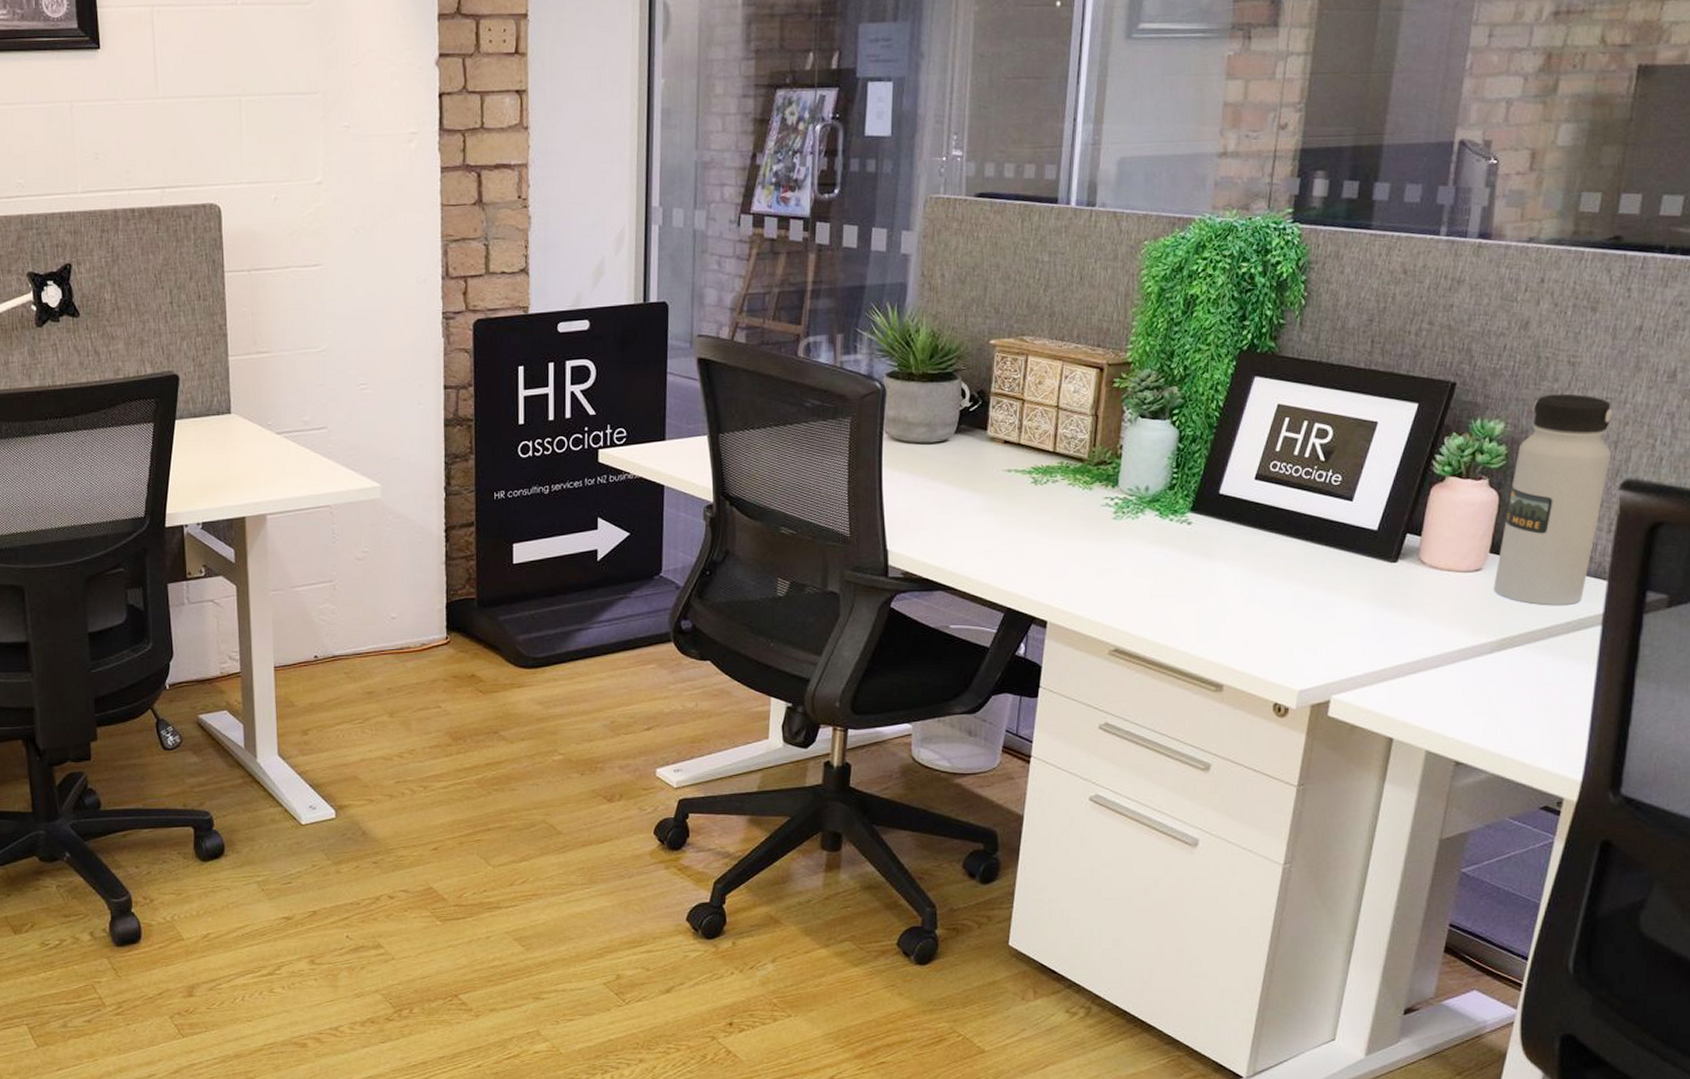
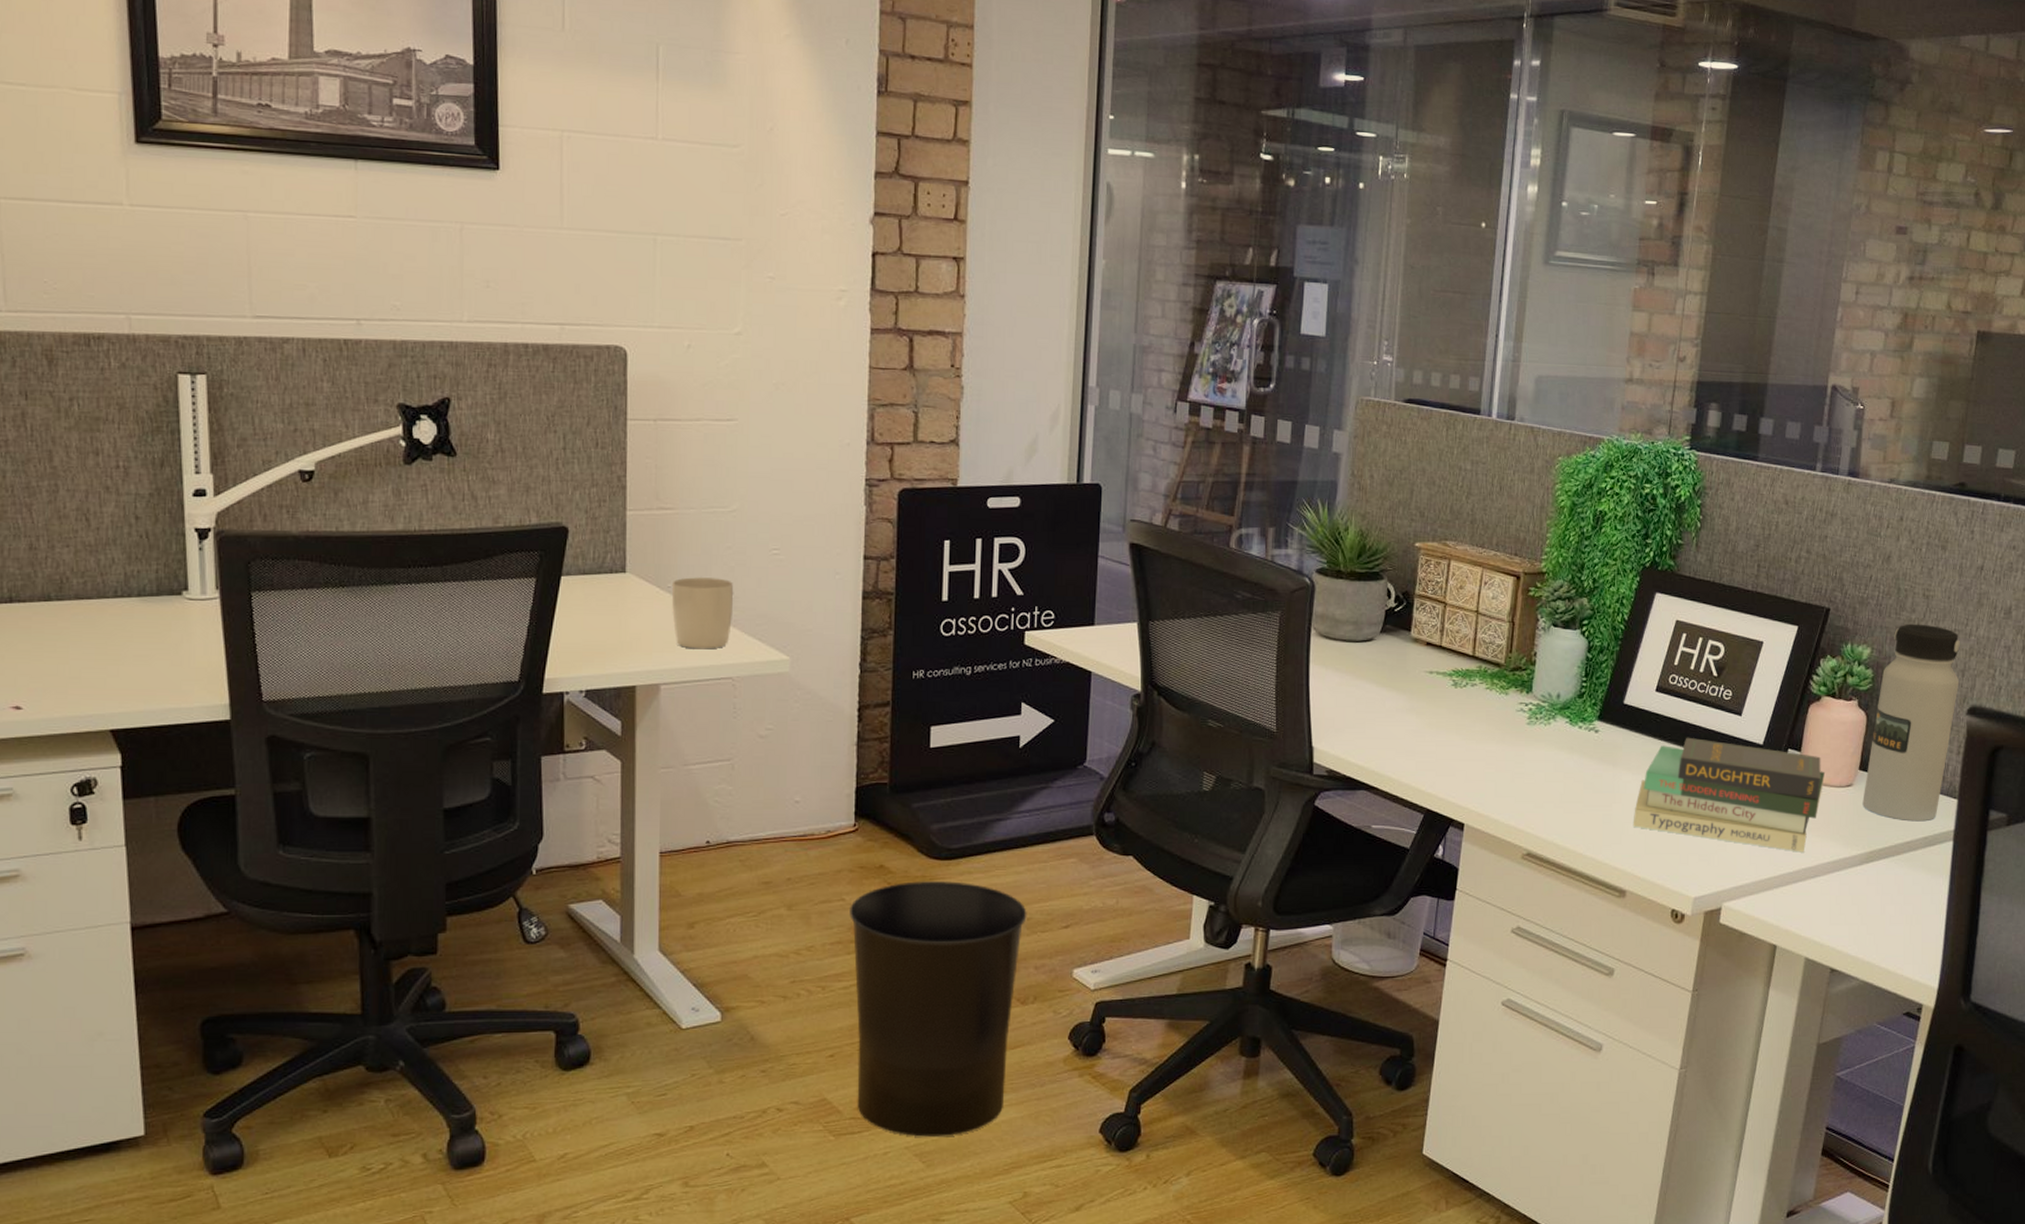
mug: none [271,414,328,481] -> present [671,577,734,650]
waste bin: none [445,688,610,923] -> present [849,881,1027,1137]
books: none [1230,525,1450,642] -> present [1633,737,1826,853]

